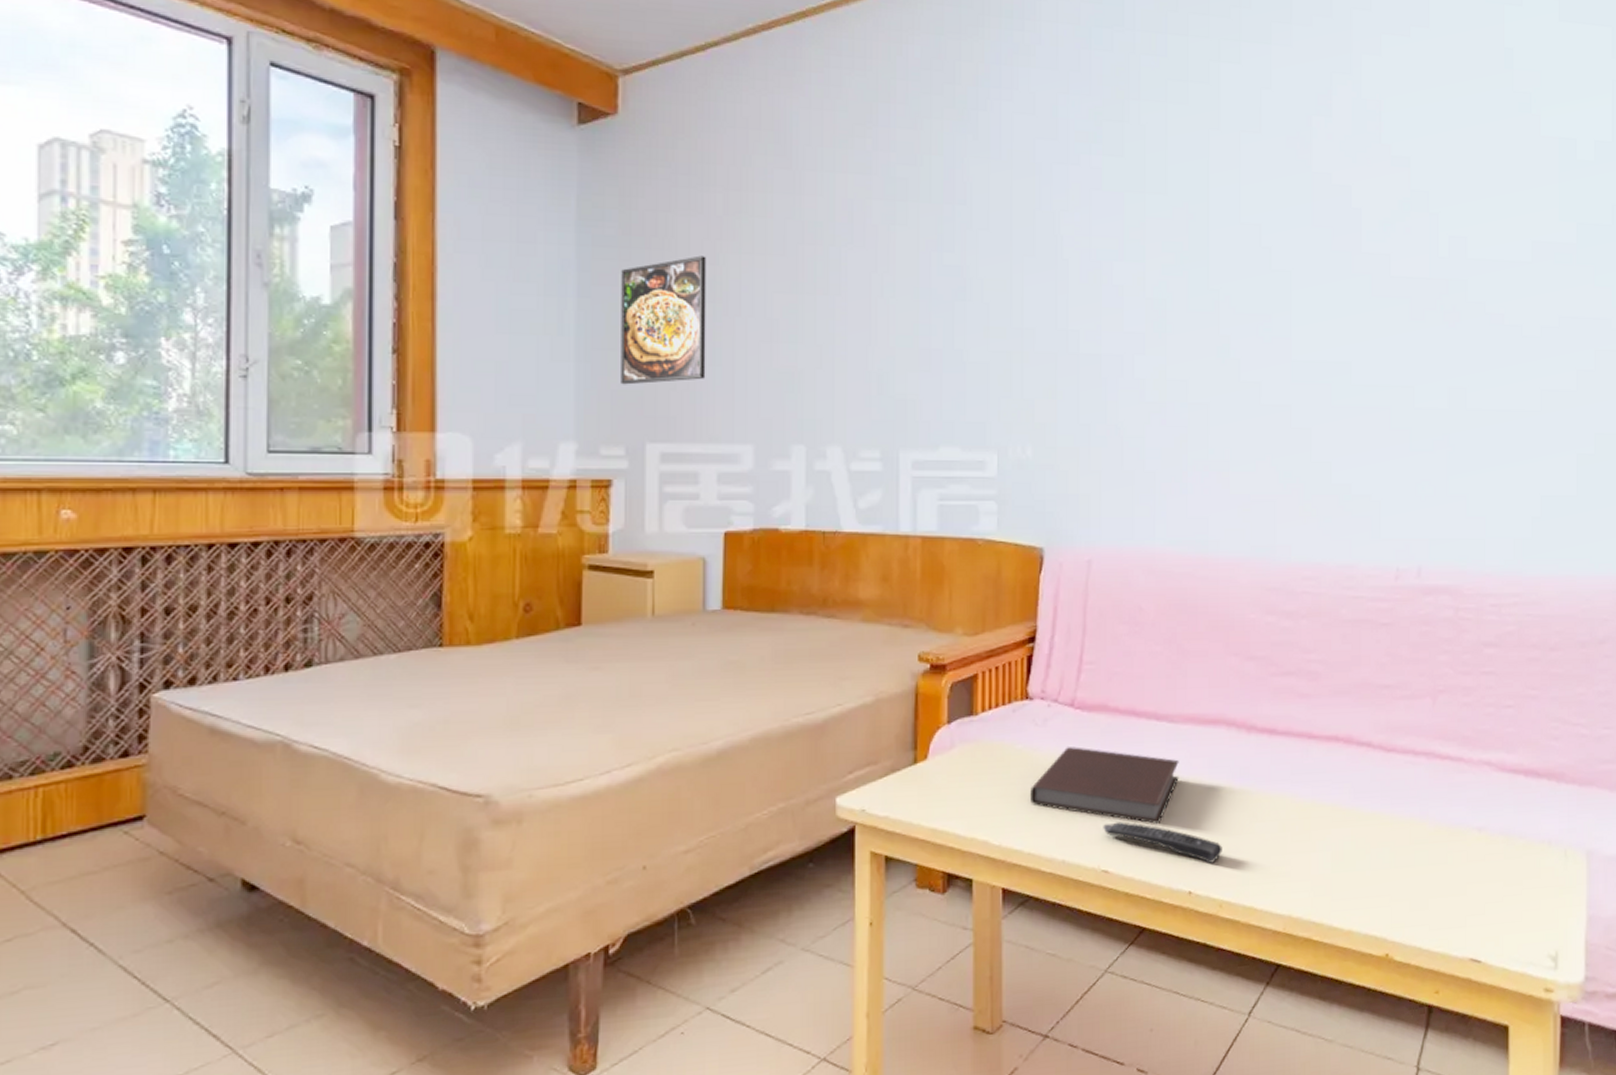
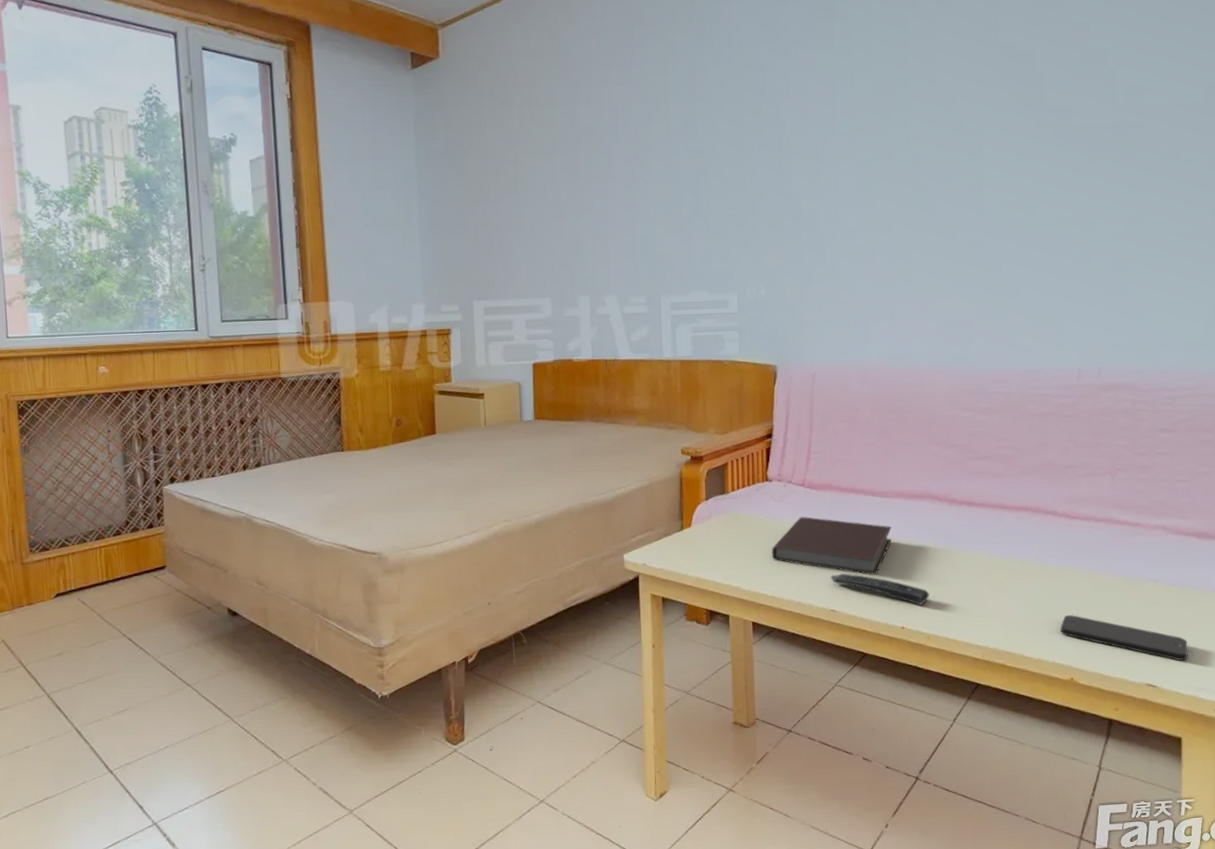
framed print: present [621,255,706,385] -> none [449,159,514,259]
smartphone: none [1374,873,1517,929] -> present [1060,615,1189,661]

